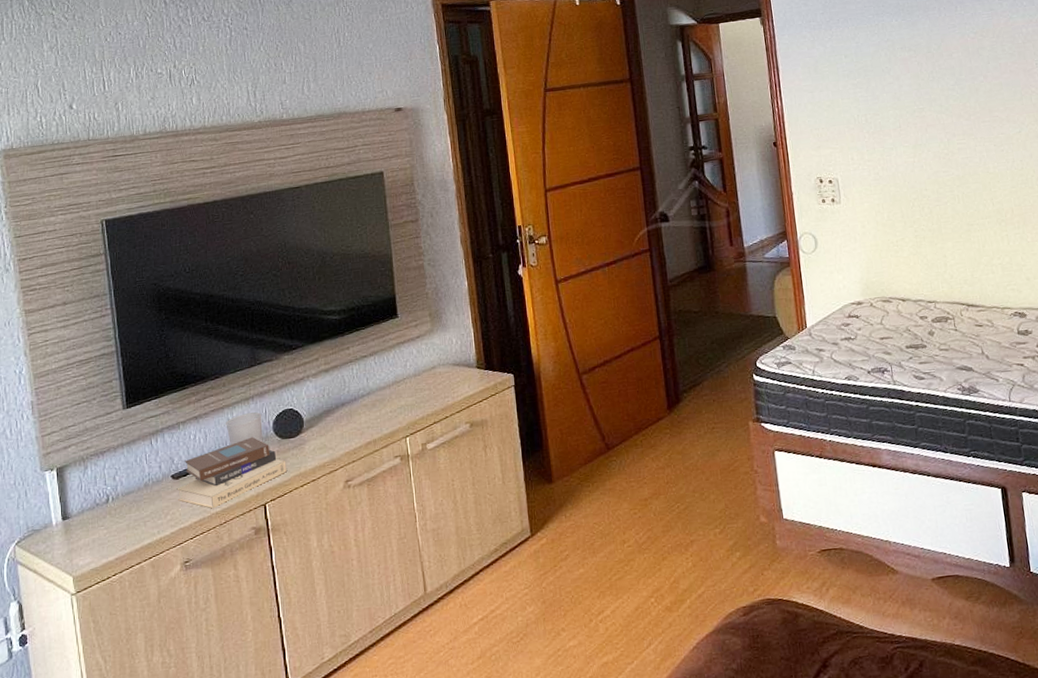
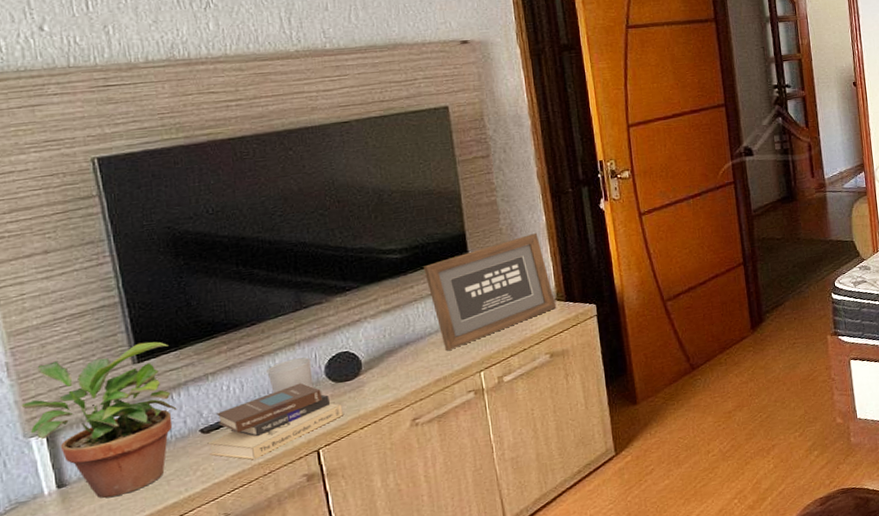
potted plant: none [40,389,155,534] -> present [21,341,177,498]
picture frame: none [359,298,477,413] -> present [424,233,557,351]

